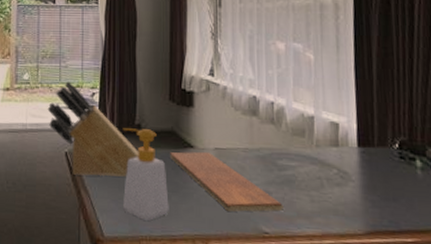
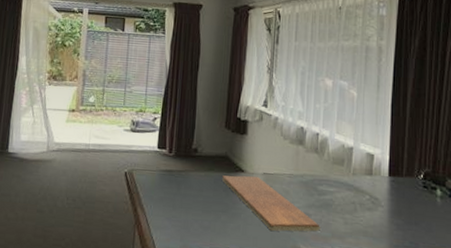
knife block: present [47,81,138,177] -> none [110,106,193,197]
soap bottle: present [123,128,169,221] -> none [176,151,219,238]

